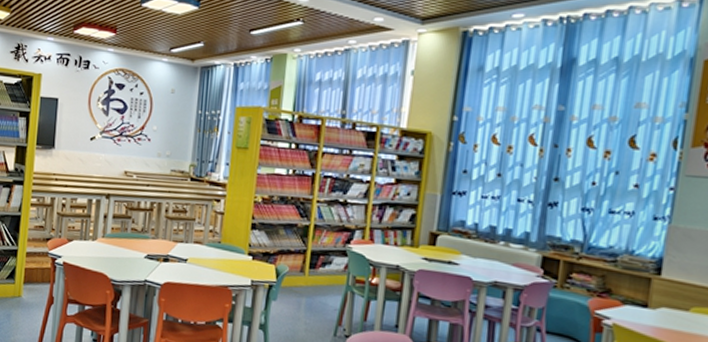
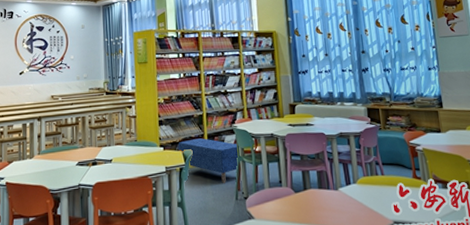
bench: none [271,253,347,315] -> present [178,138,238,184]

